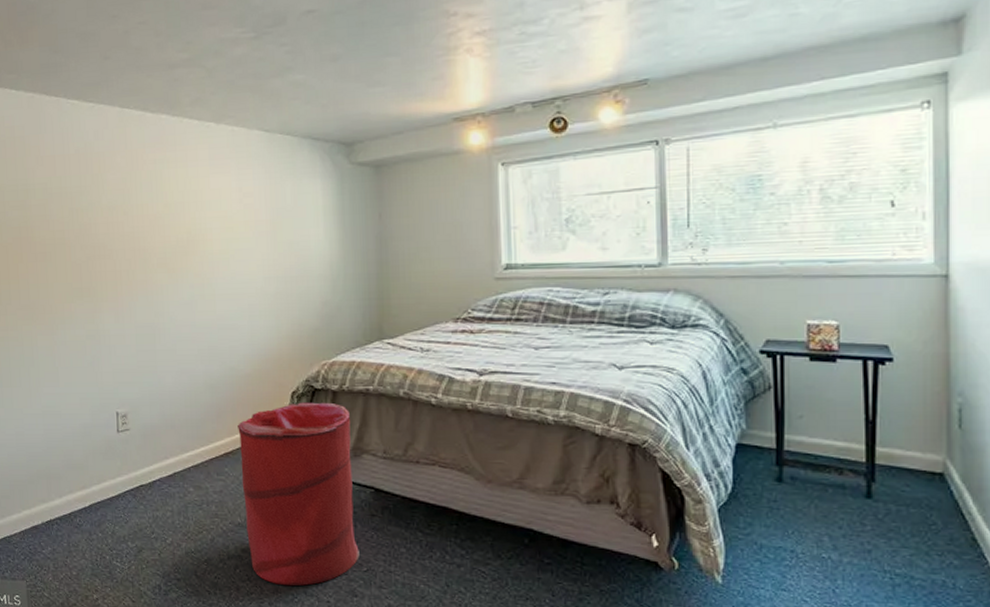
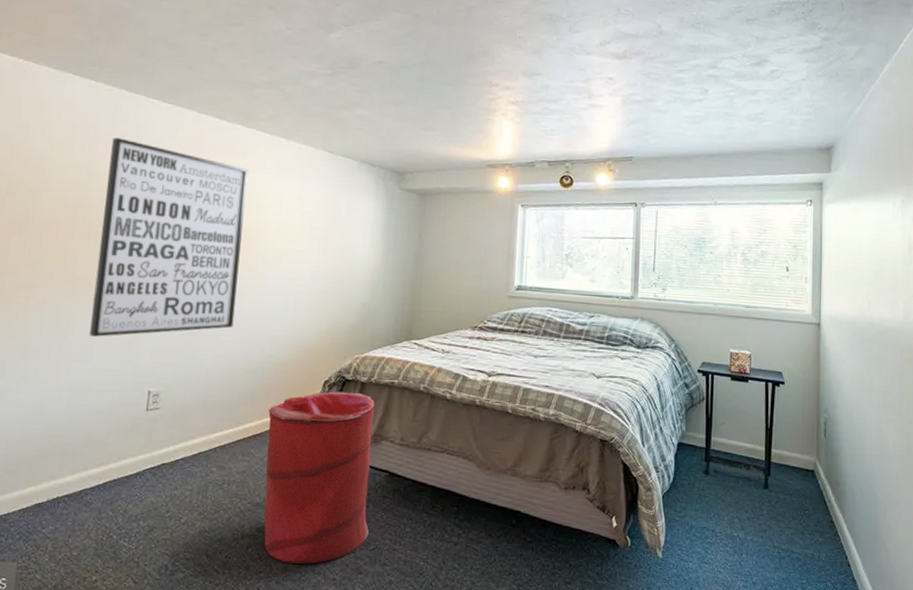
wall art: none [41,148,189,360] -> present [89,138,249,337]

